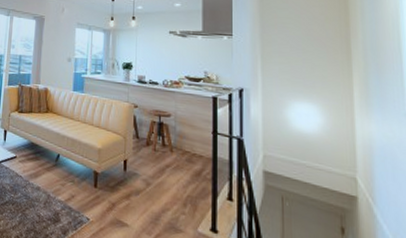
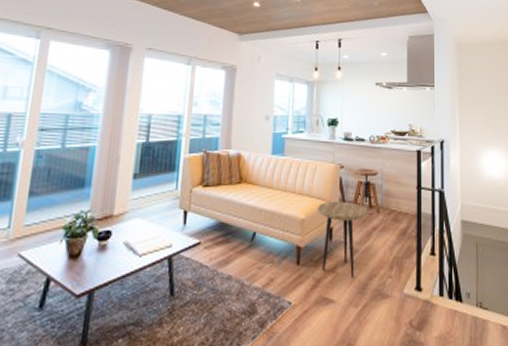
side table: none [112,136,160,209] -> present [317,201,367,279]

